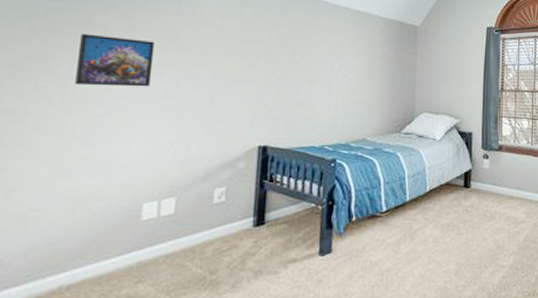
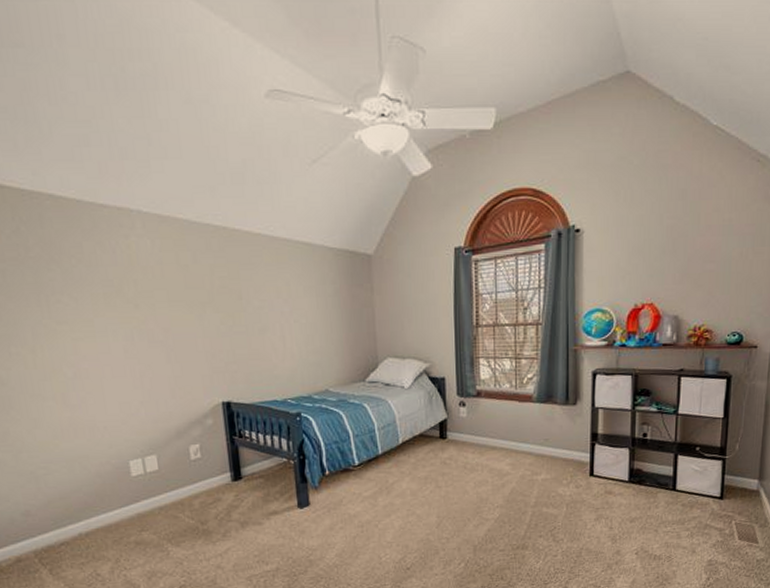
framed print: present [75,33,155,87] -> none [33,294,109,349]

